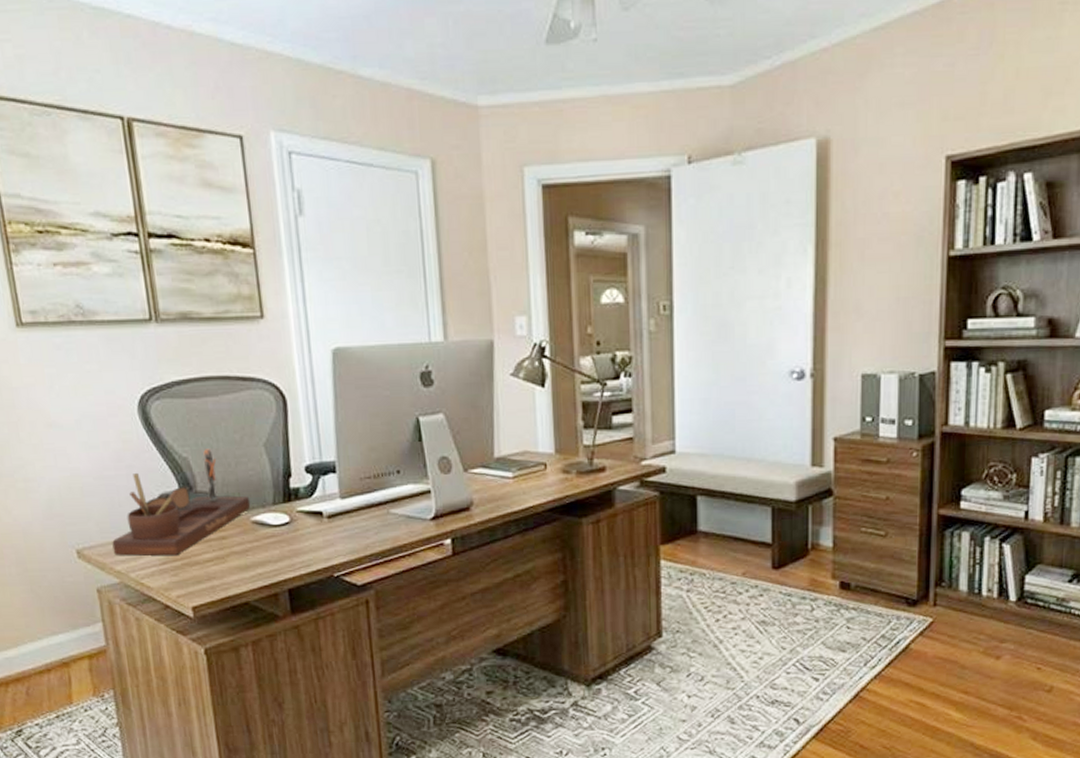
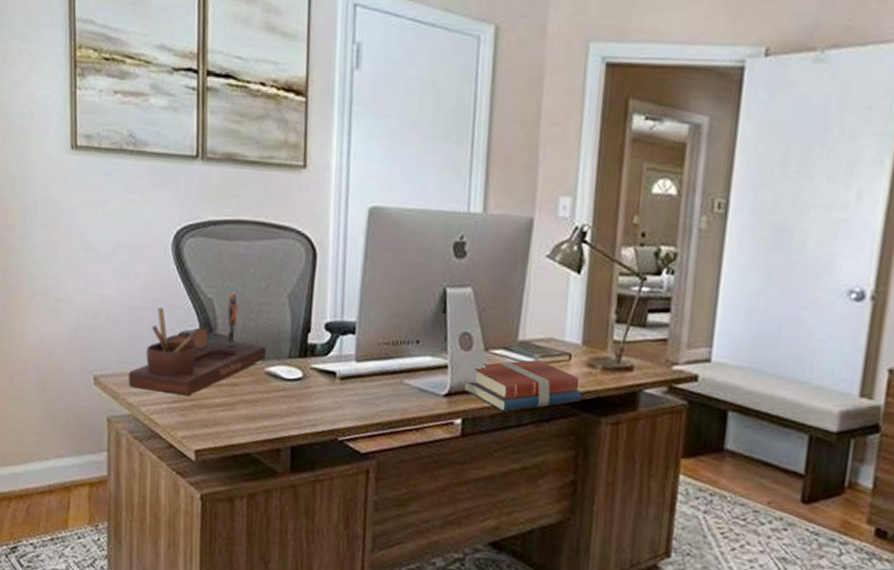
books: none [448,472,561,526] -> present [463,359,582,412]

